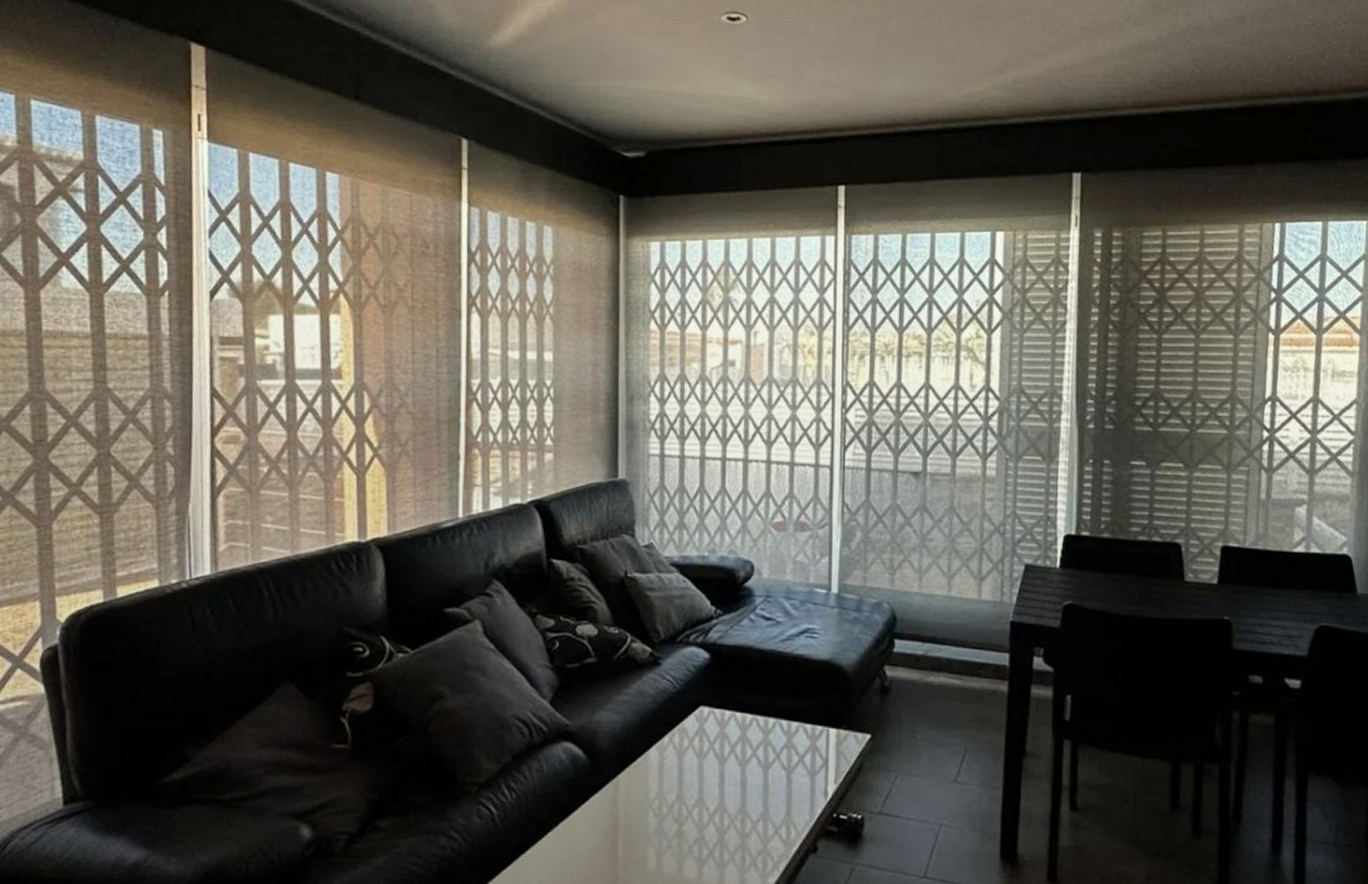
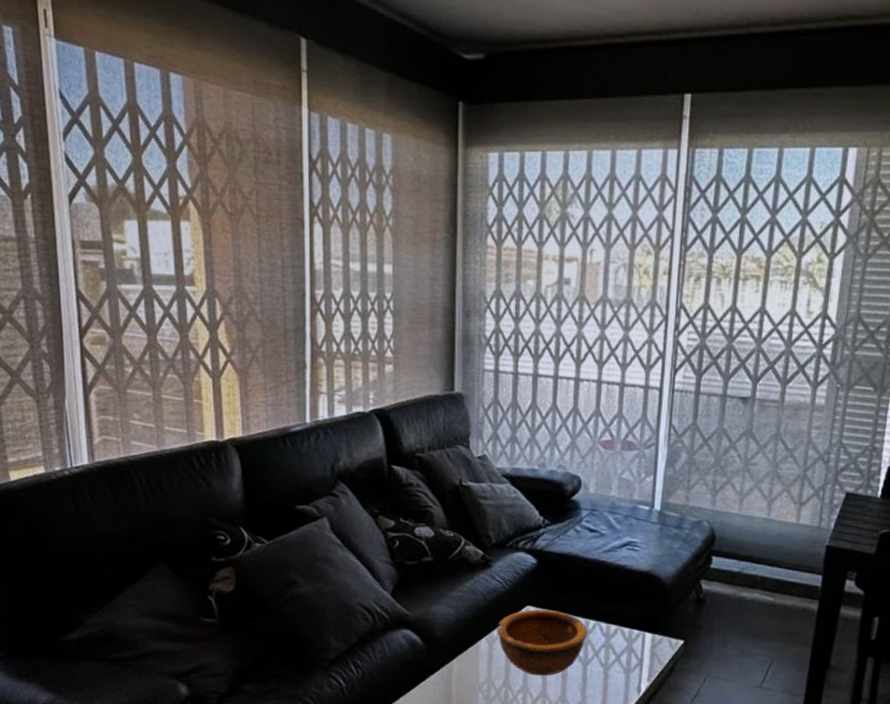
bowl: none [668,708,767,786] -> present [497,609,588,676]

